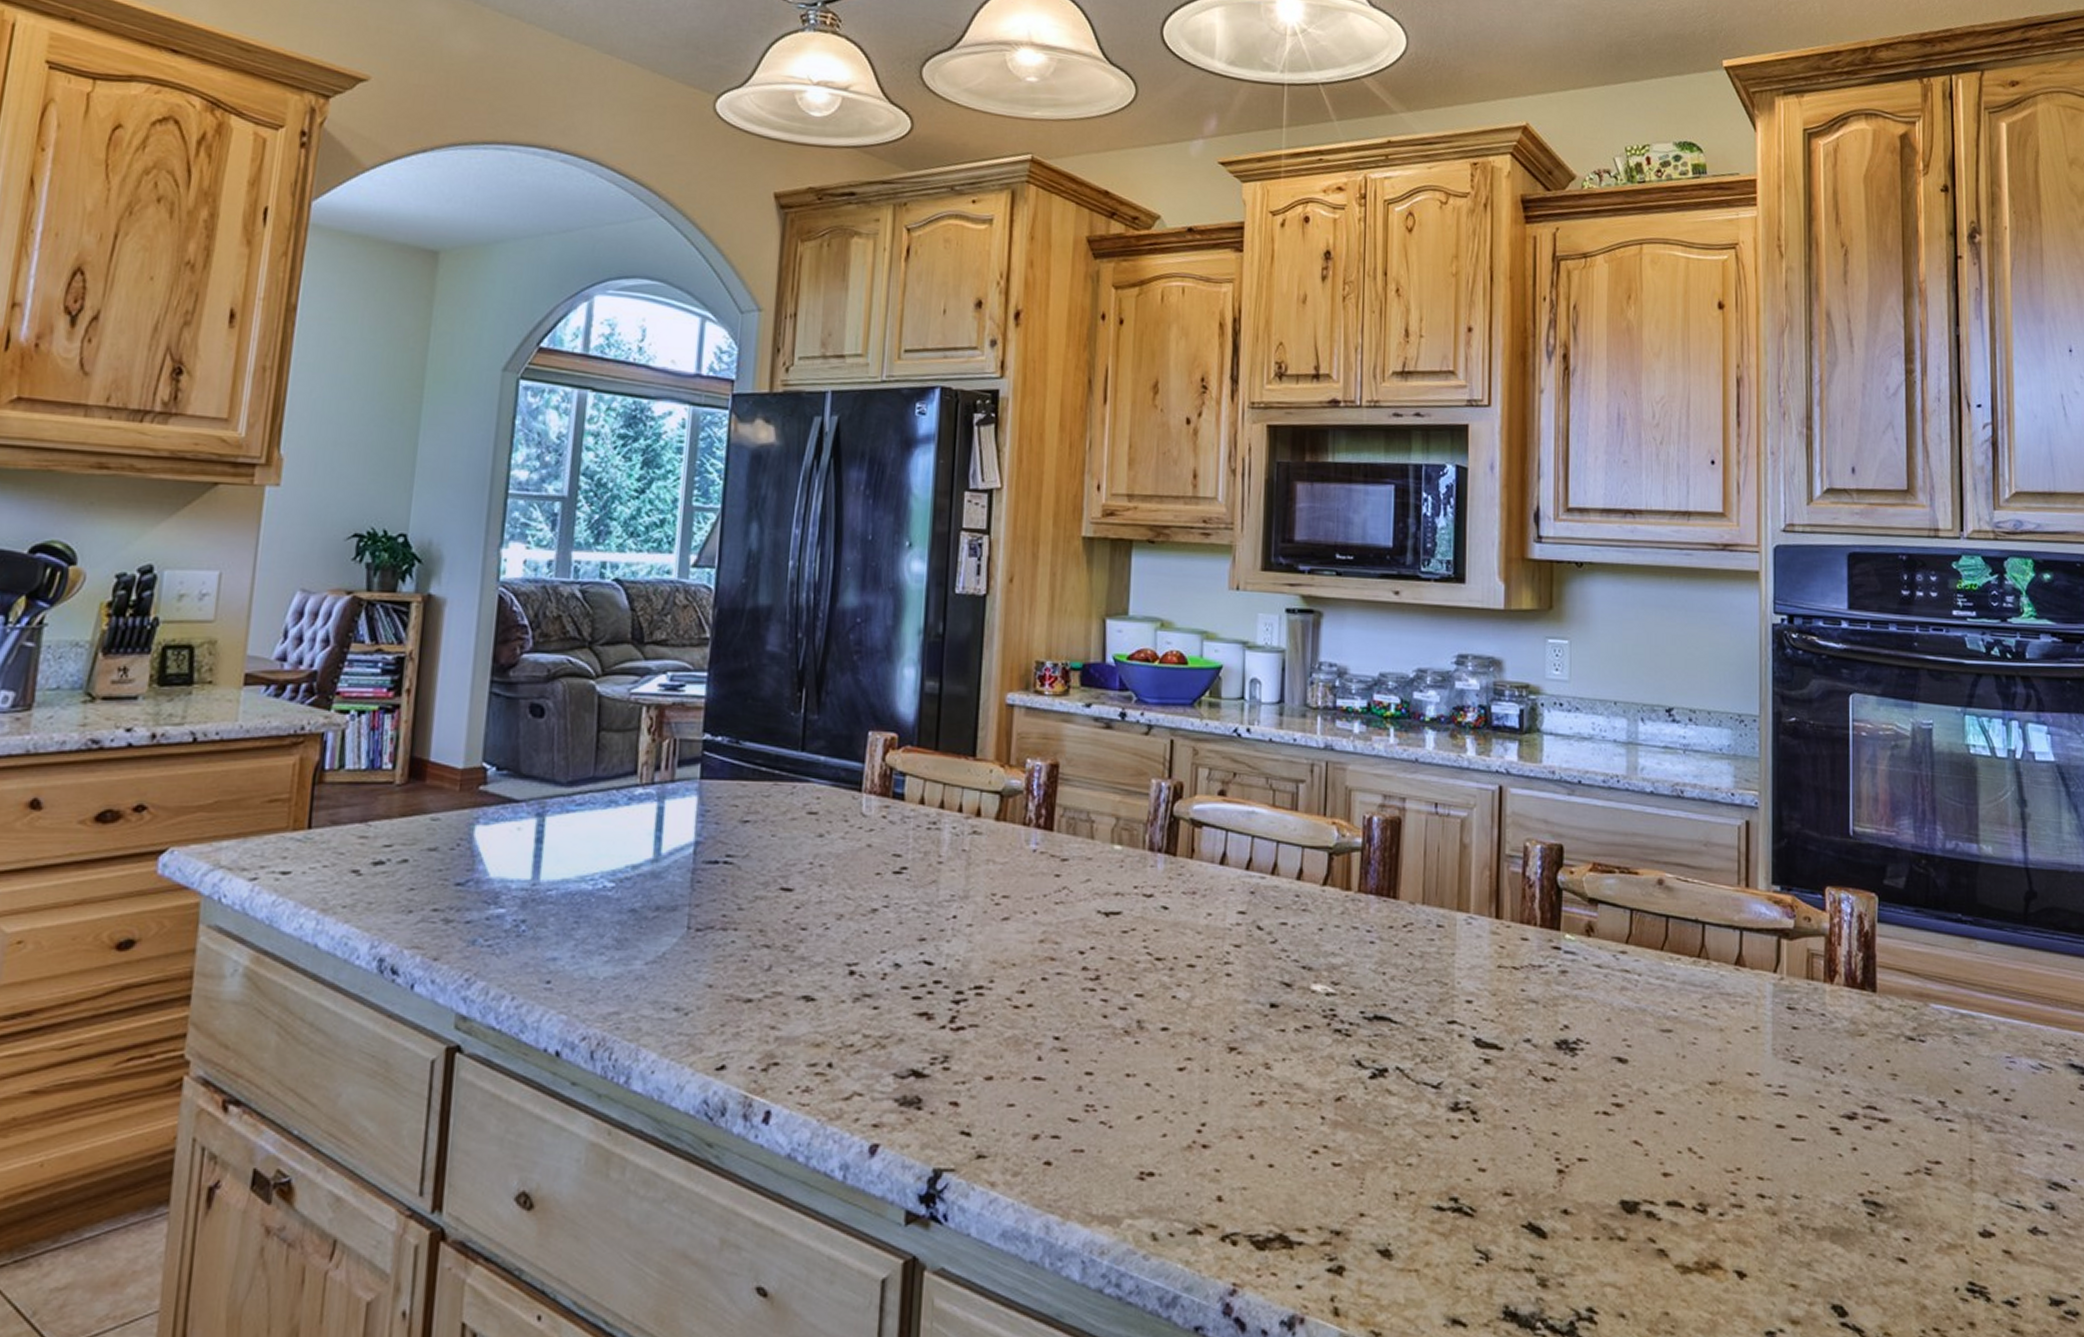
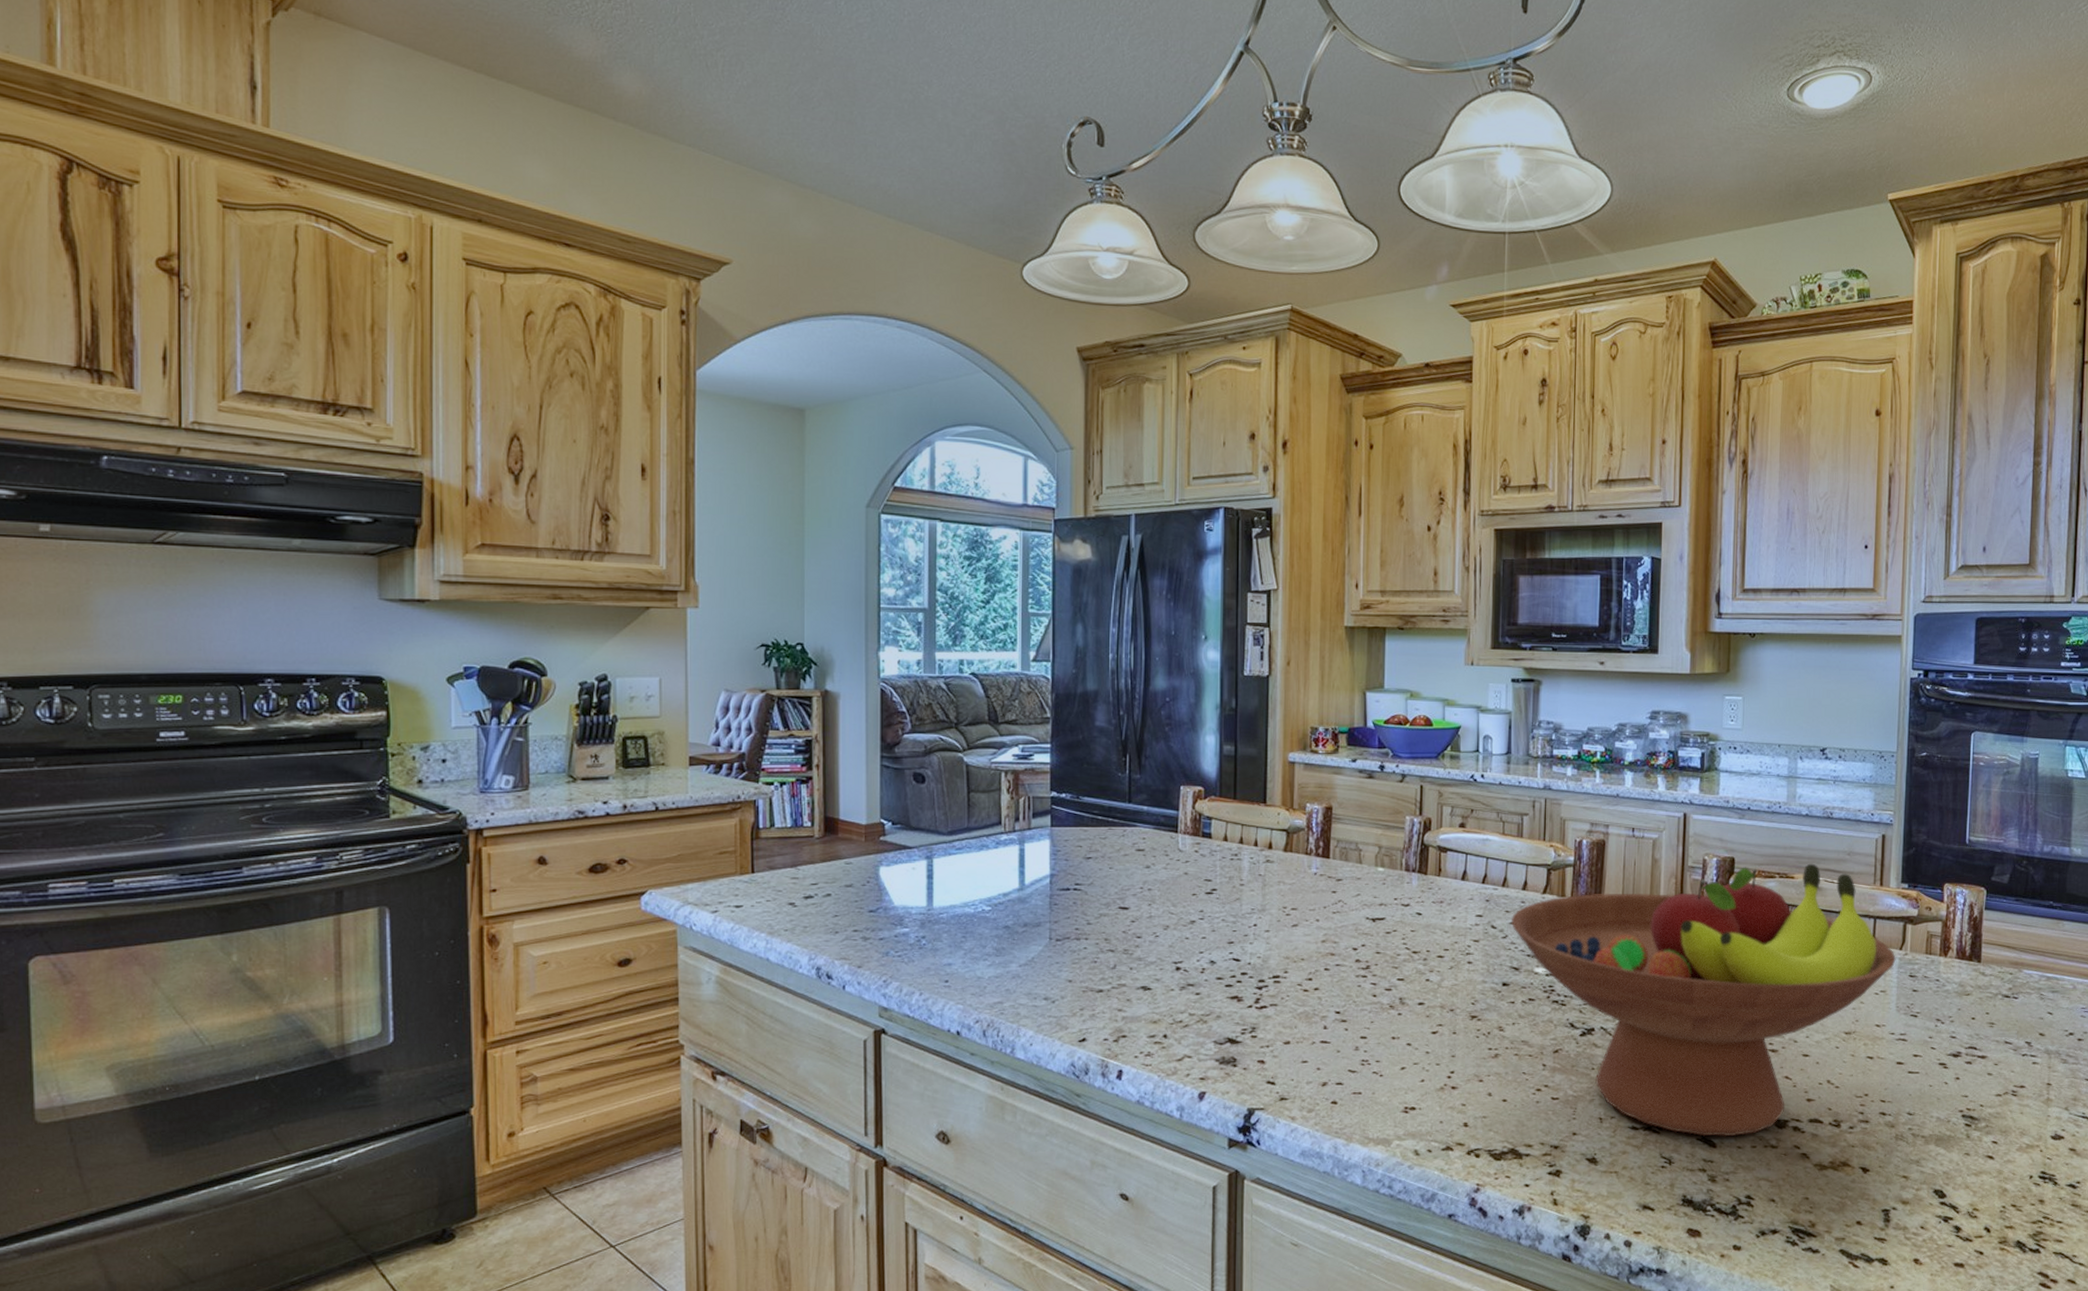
fruit bowl: none [1281,855,1770,1224] -> present [1511,863,1896,1137]

